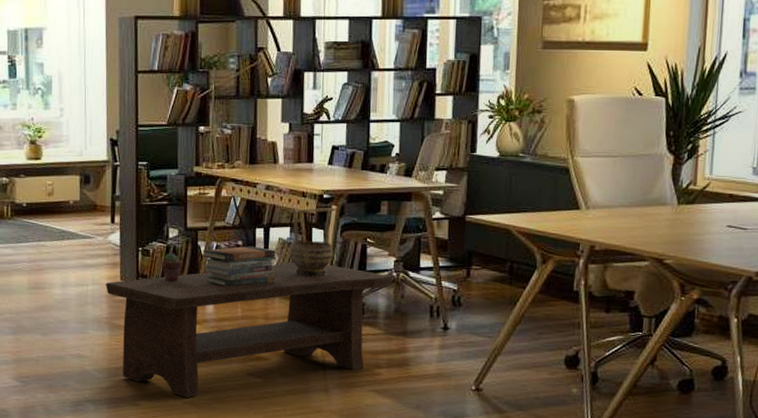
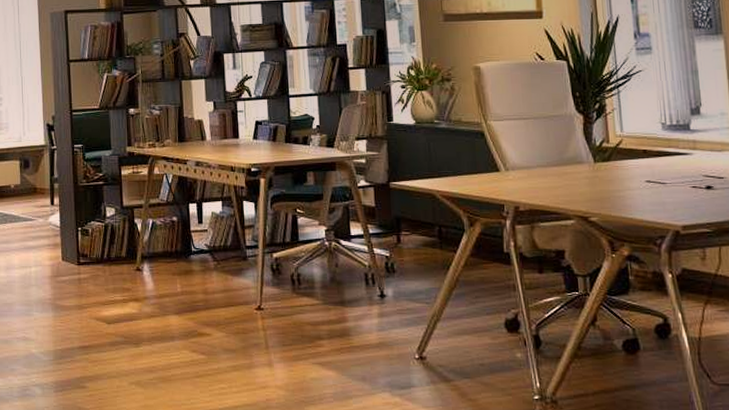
coffee table: present [106,262,392,398] -> none [48,235,325,378]
potted succulent: present [161,253,183,281] -> none [100,232,121,260]
book stack: present [202,246,276,287] -> none [139,221,211,263]
decorative bowl: present [288,207,337,277] -> none [219,180,266,249]

